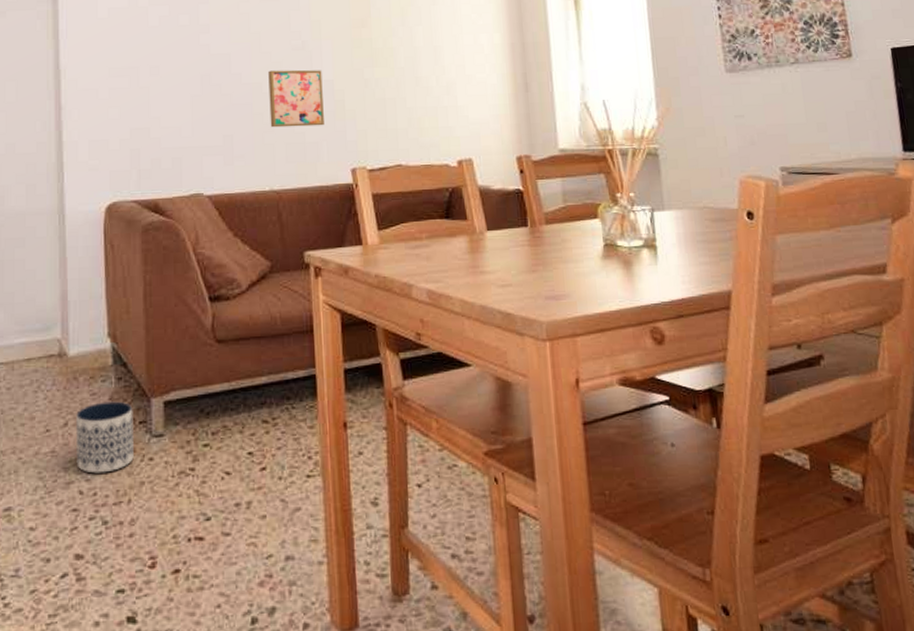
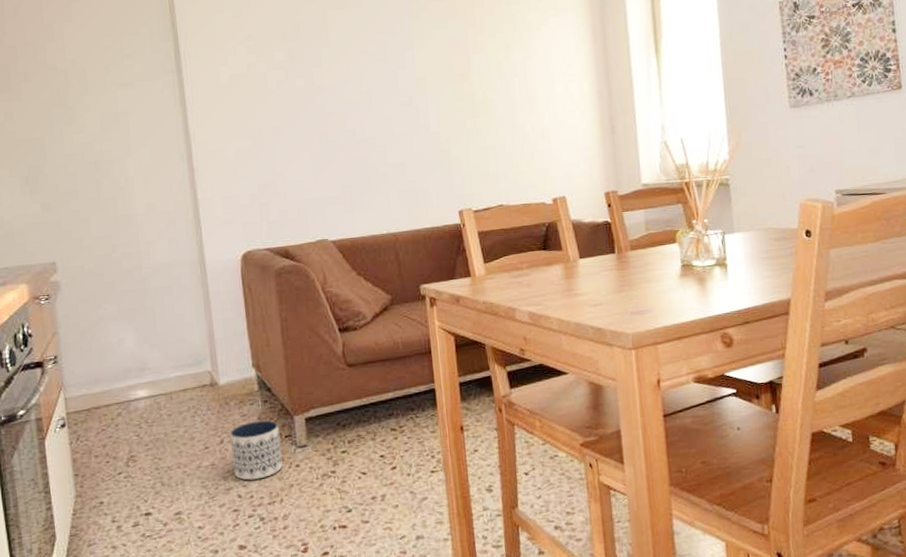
wall art: present [268,69,324,128] -> none [380,123,433,178]

